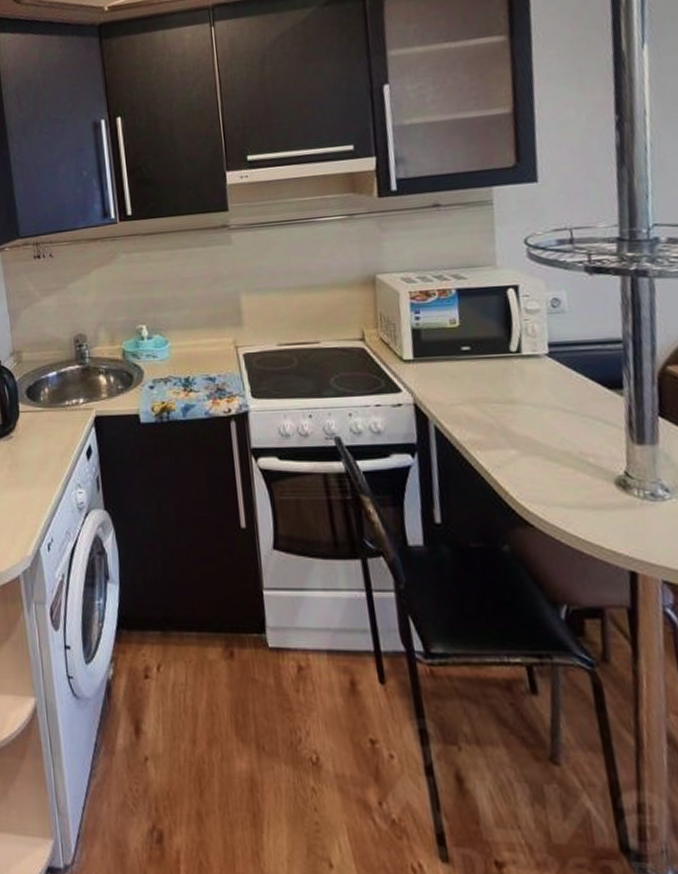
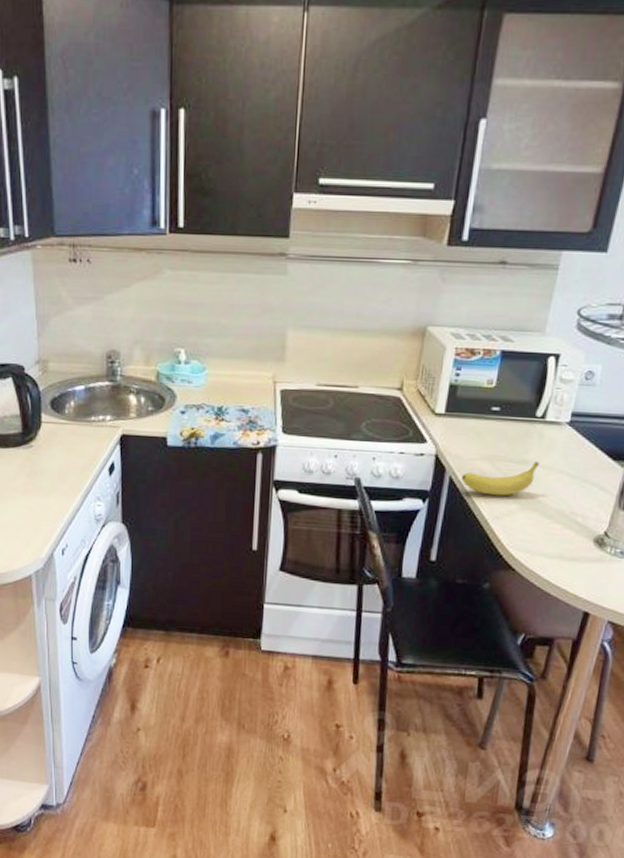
fruit: none [447,400,529,442] -> present [461,462,539,496]

